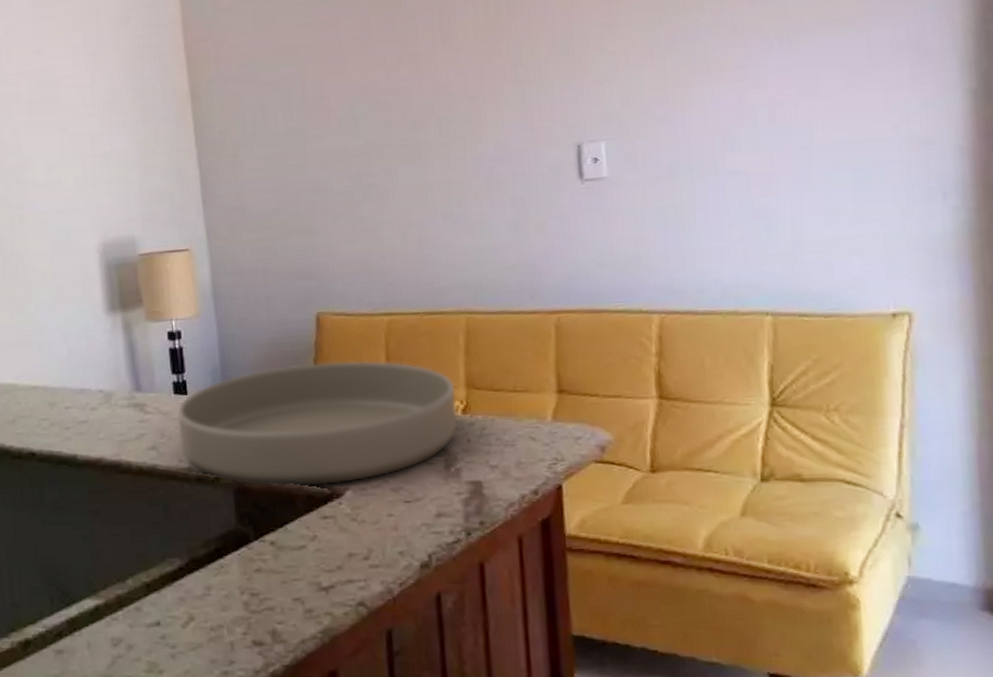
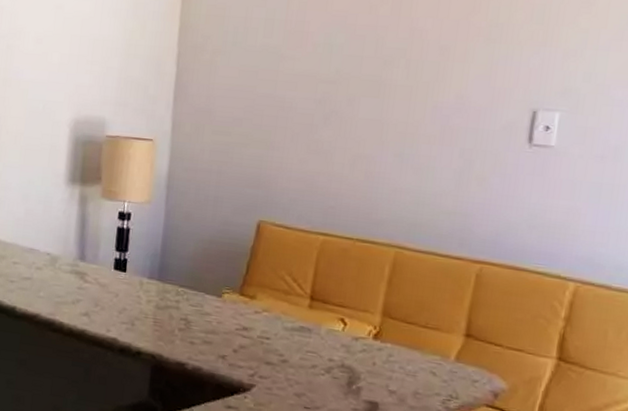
bowl: present [176,360,459,488] -> none [110,262,373,381]

